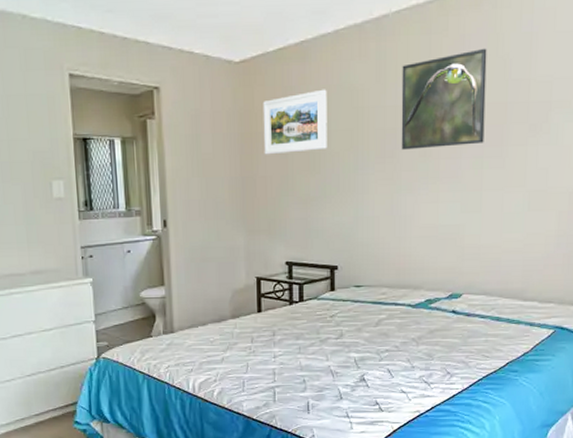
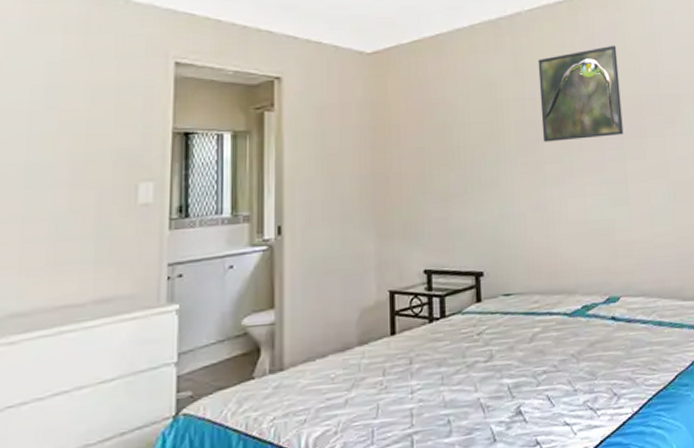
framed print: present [263,89,327,155] -> none [396,81,467,149]

